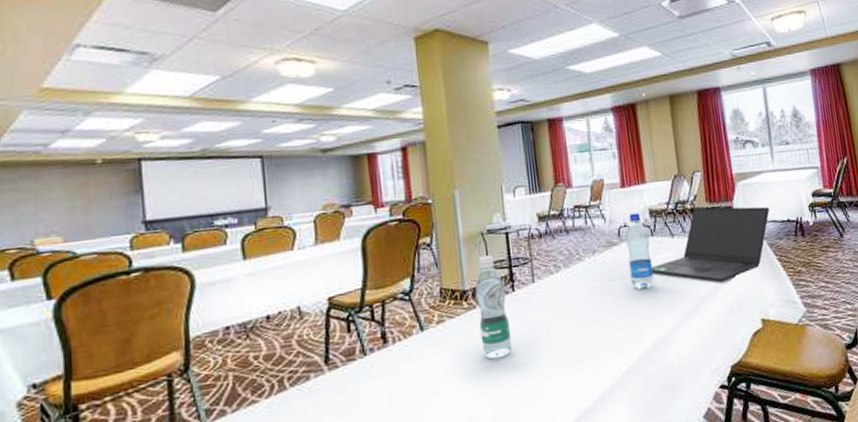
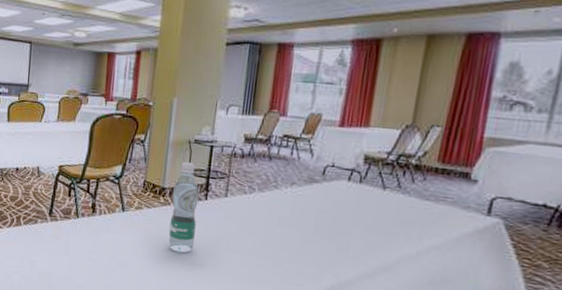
bottle: present [625,213,654,290] -> none [323,155,357,233]
laptop: present [651,206,770,283] -> none [349,164,521,250]

